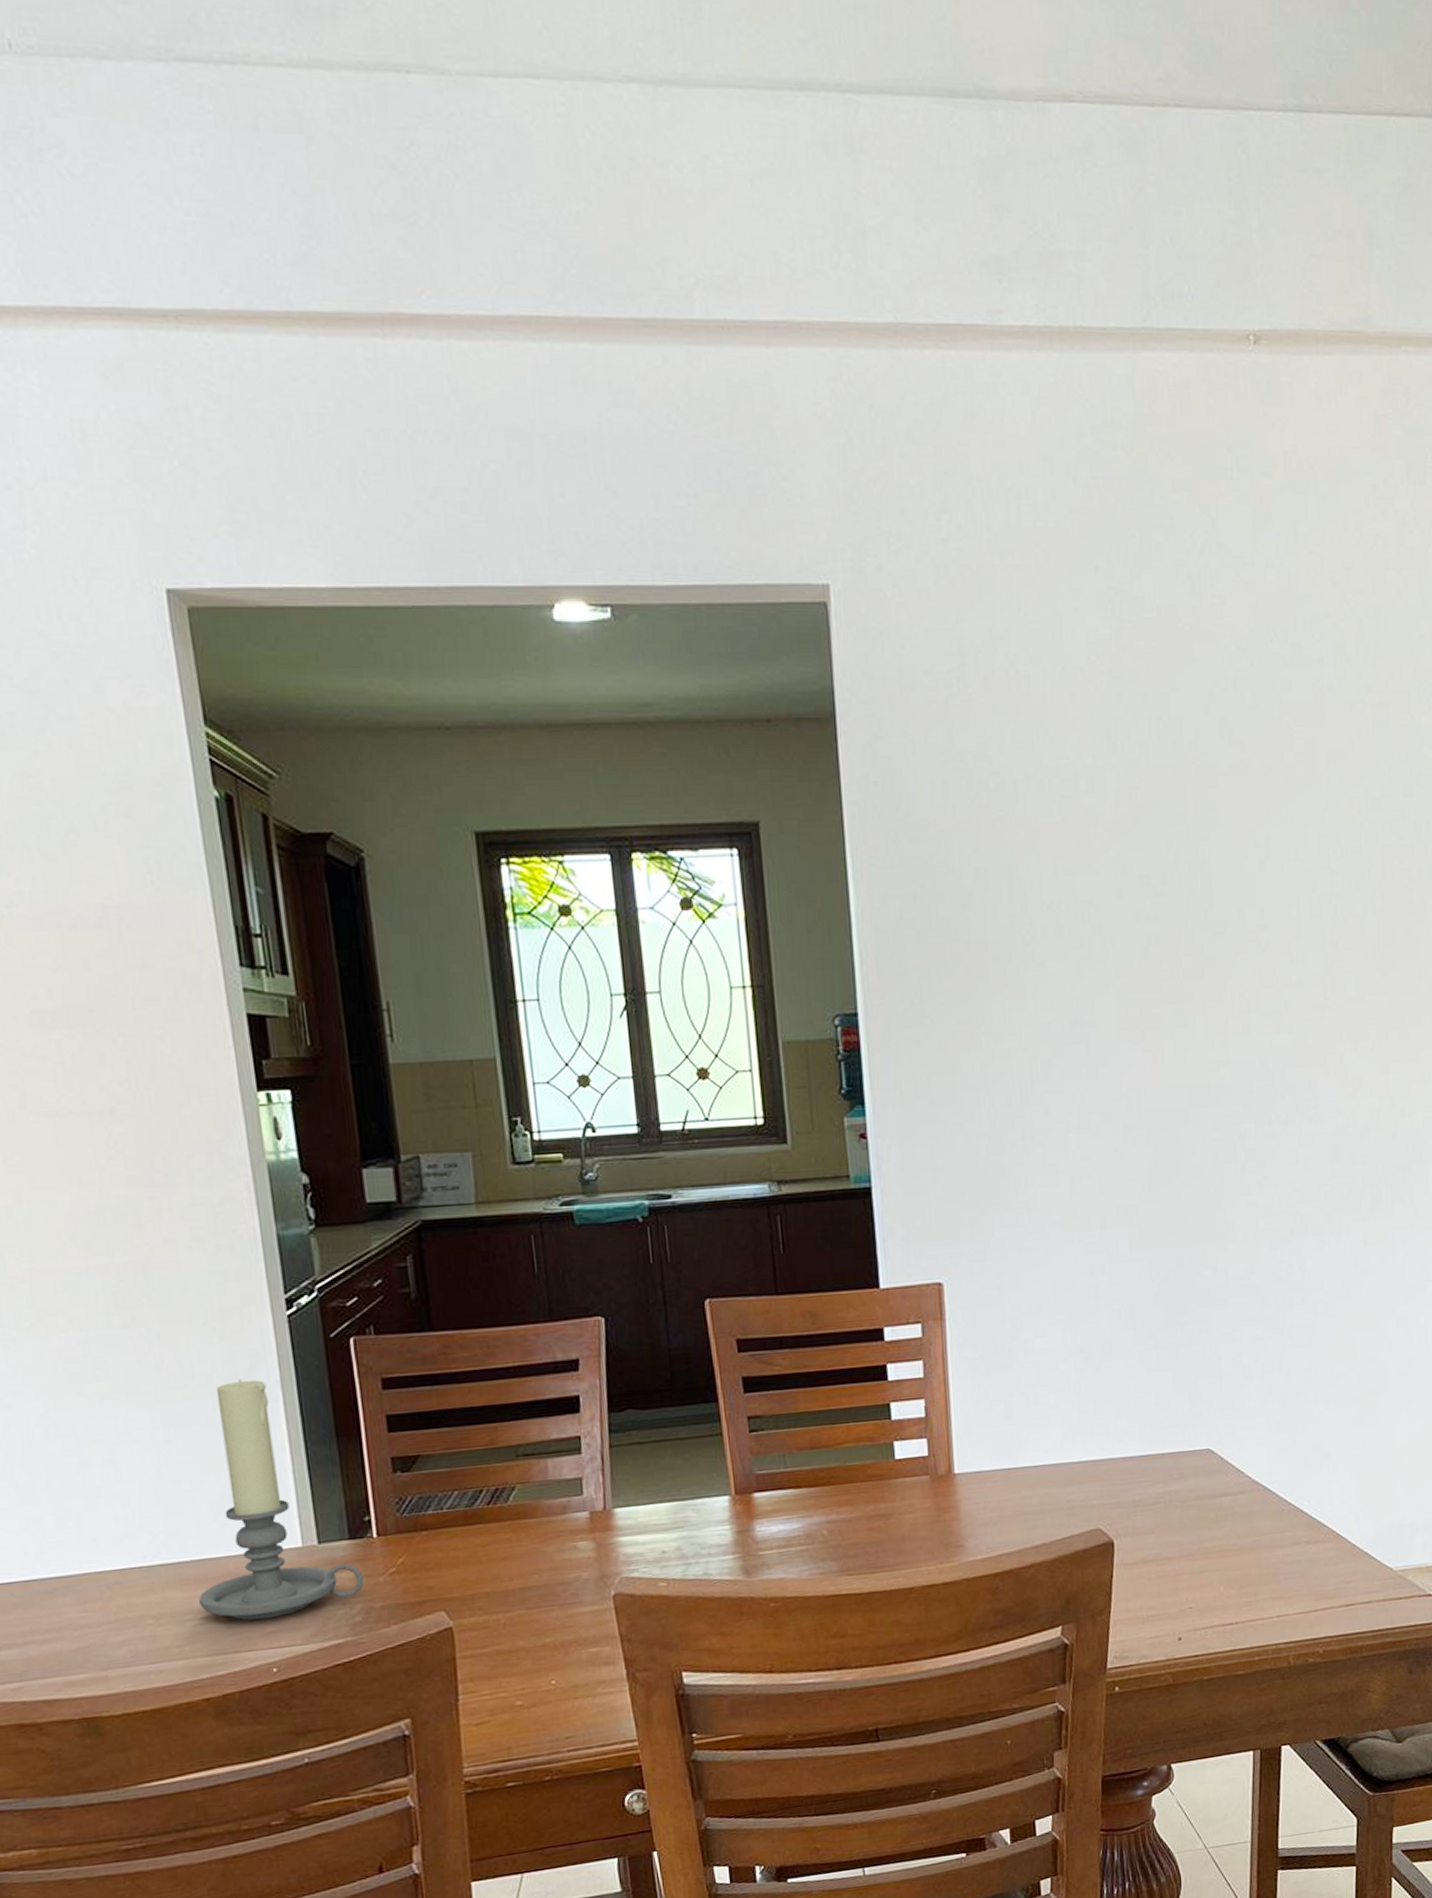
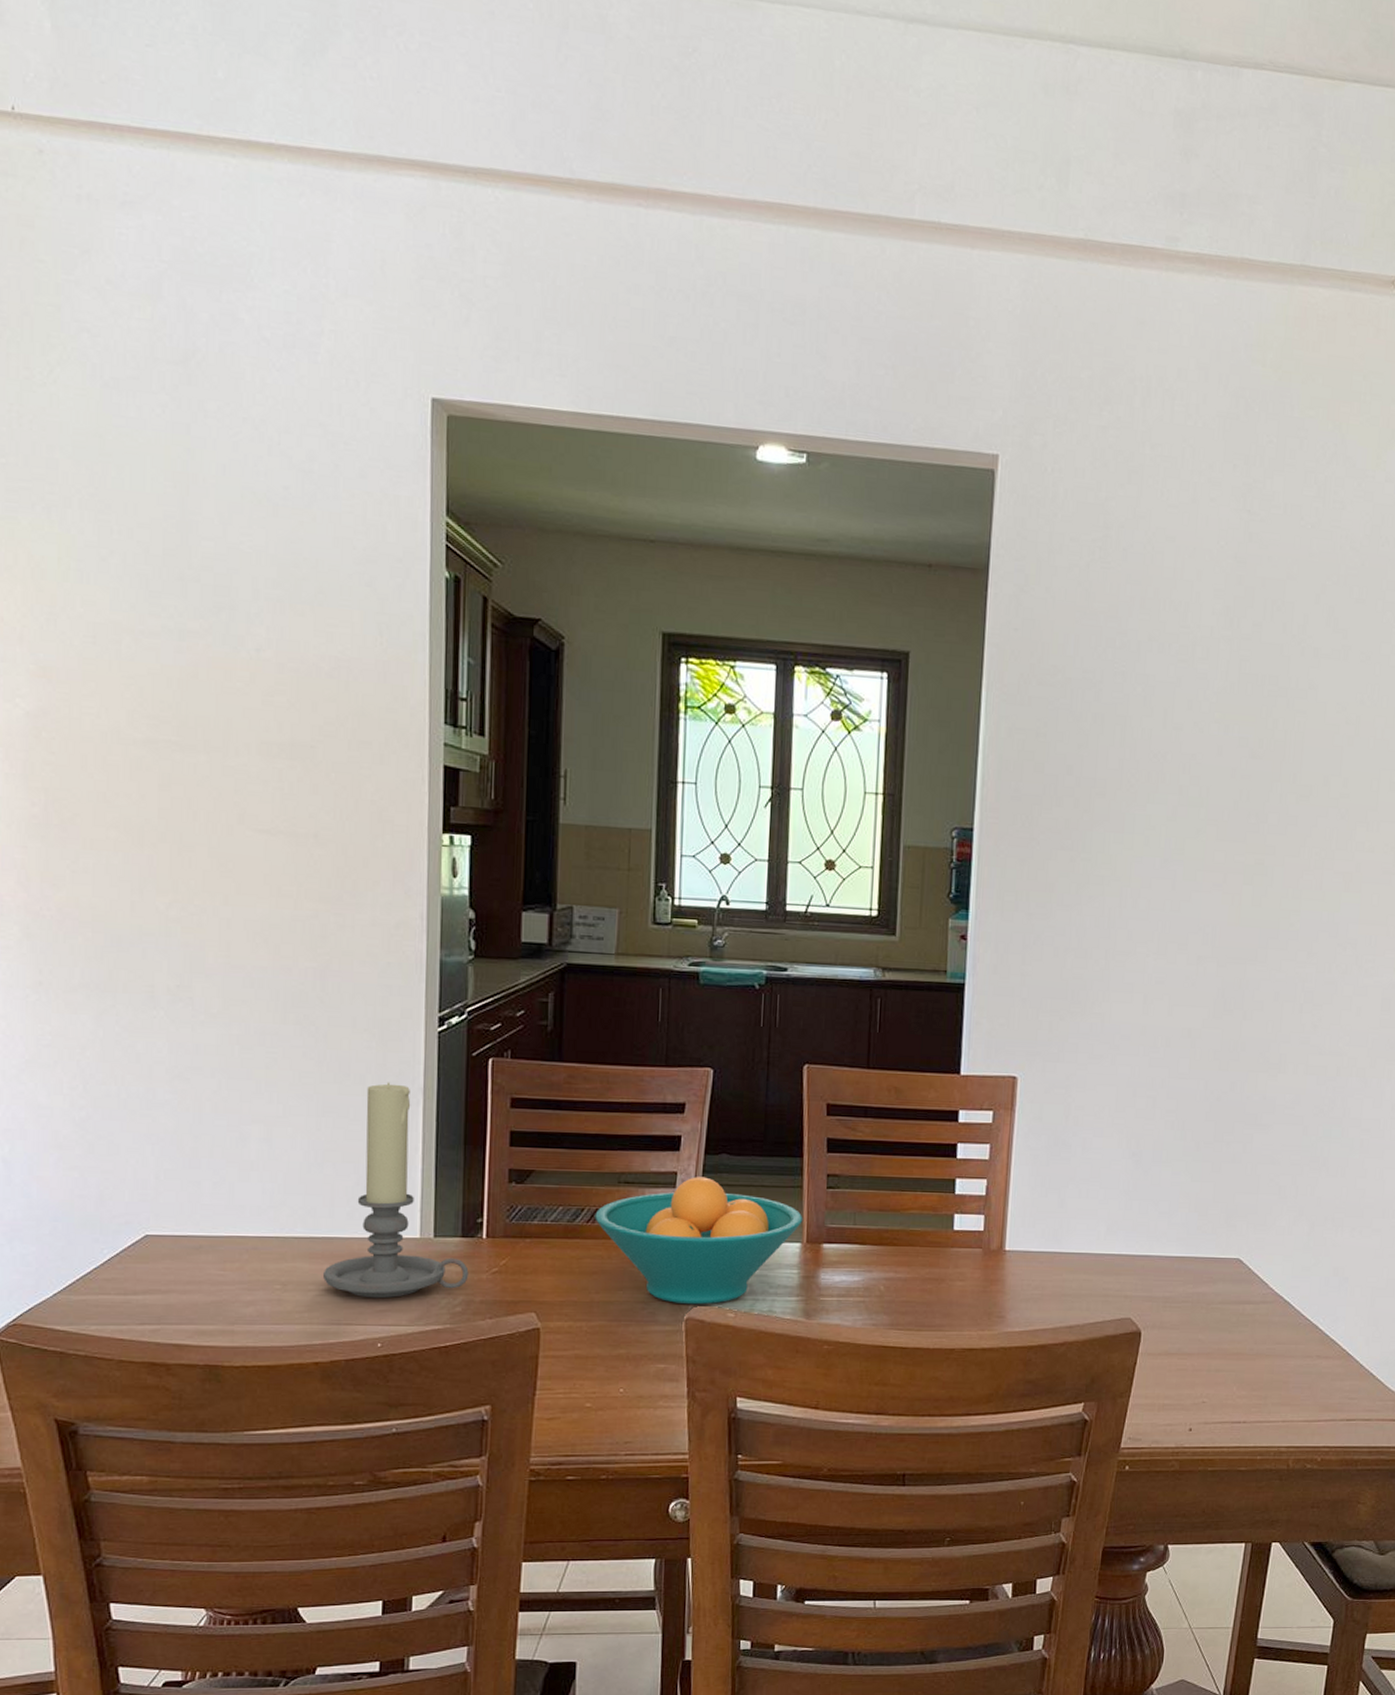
fruit bowl: none [495,1437,728,1580] -> present [595,1177,803,1305]

